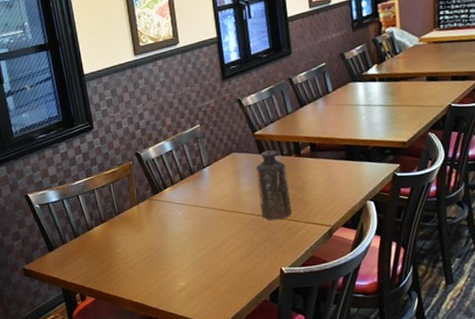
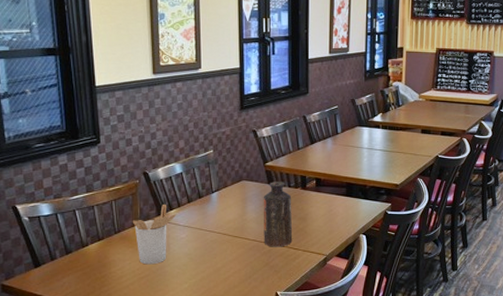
utensil holder: none [130,182,171,245] -> present [132,203,176,265]

